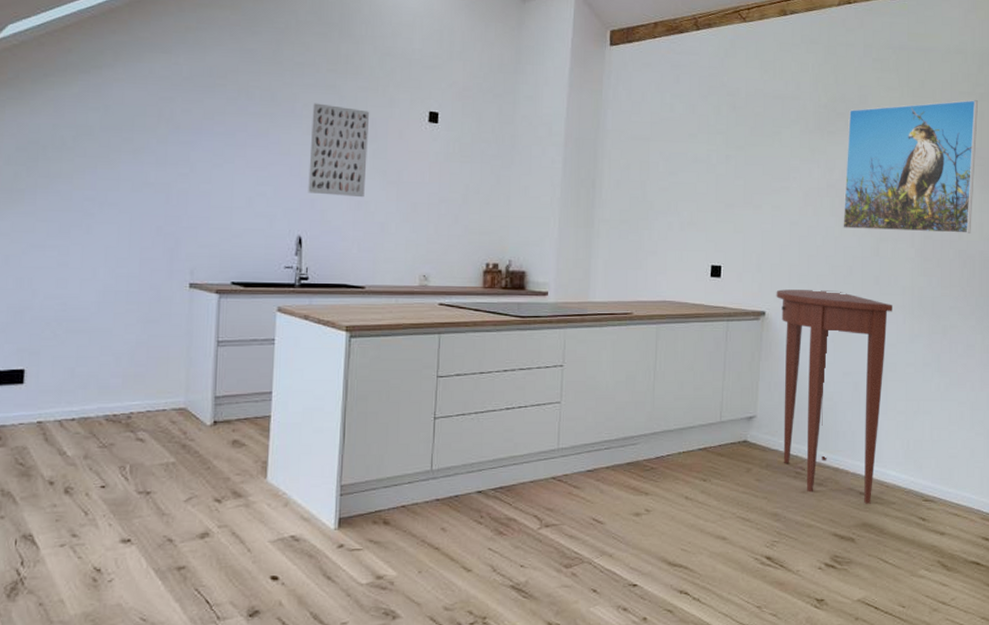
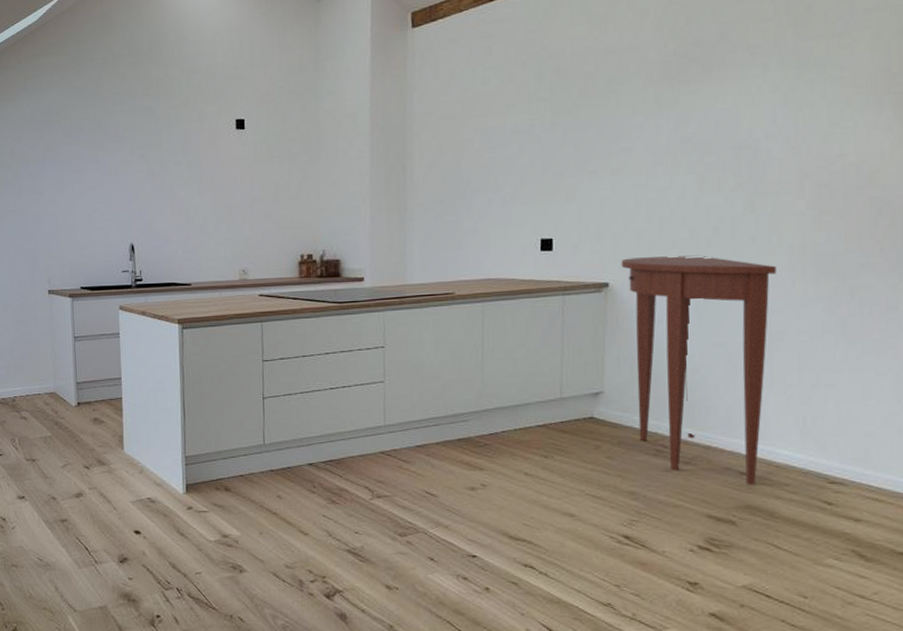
wall art: present [308,103,370,198] -> none [133,125,184,206]
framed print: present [843,100,978,234] -> none [703,15,894,187]

